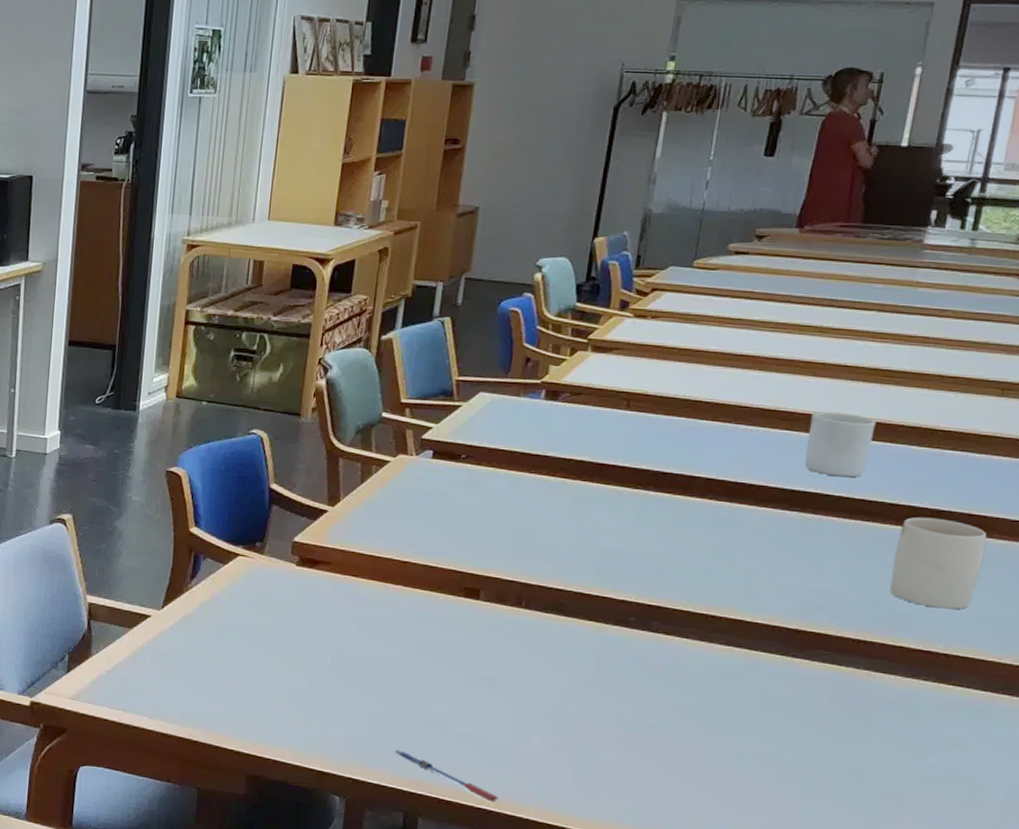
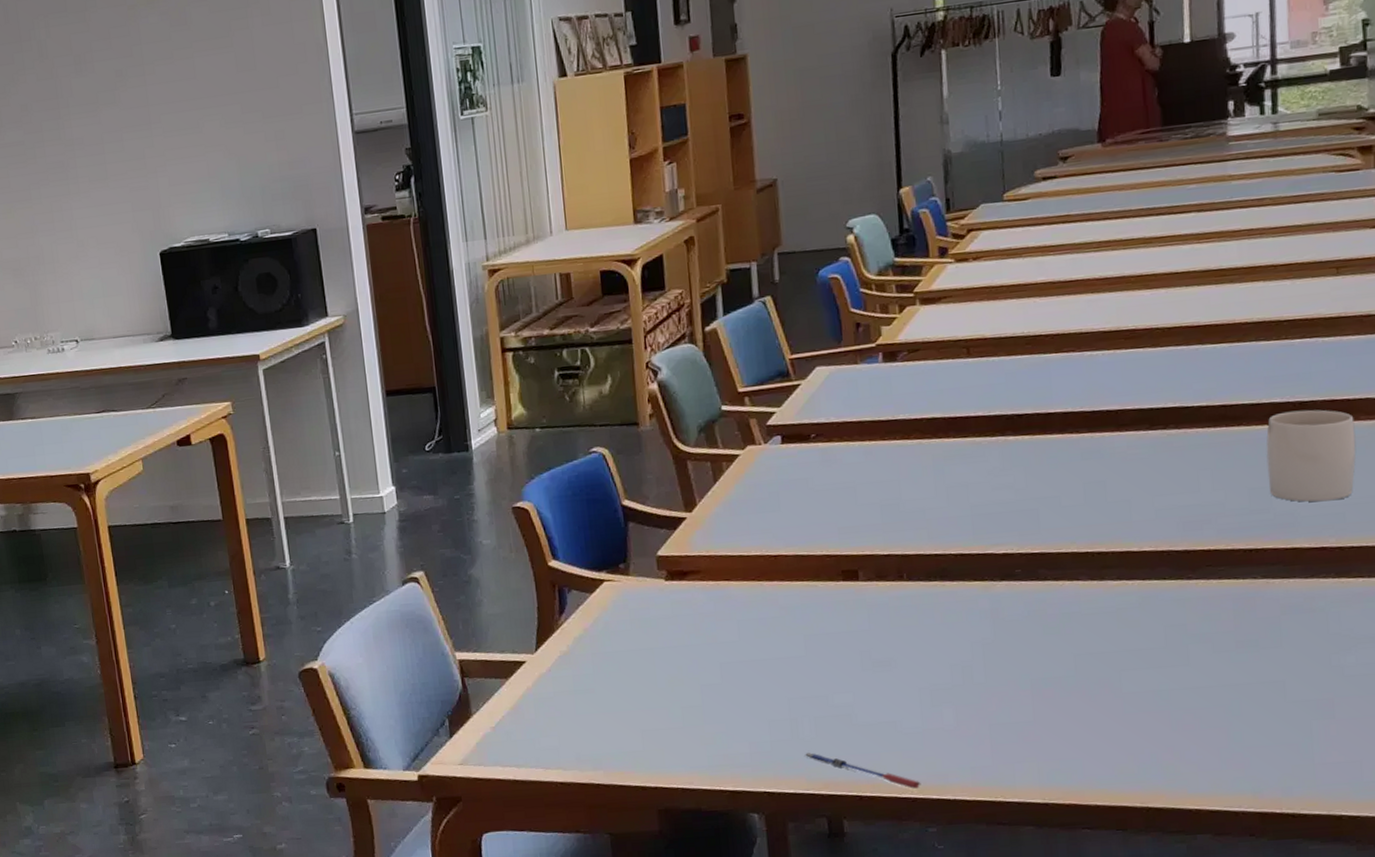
mug: present [804,411,876,478] -> none [1153,320,1220,387]

